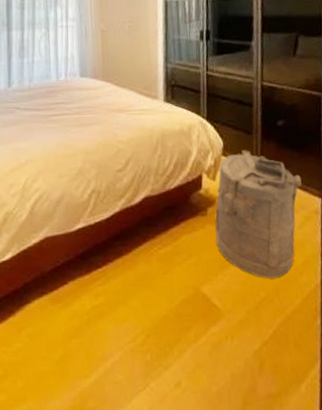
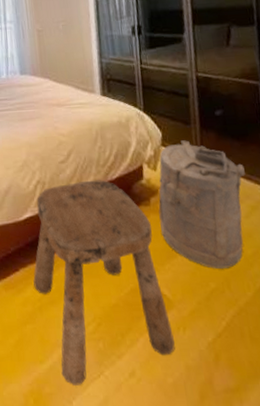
stool: none [82,189,222,398] -> present [33,180,175,385]

